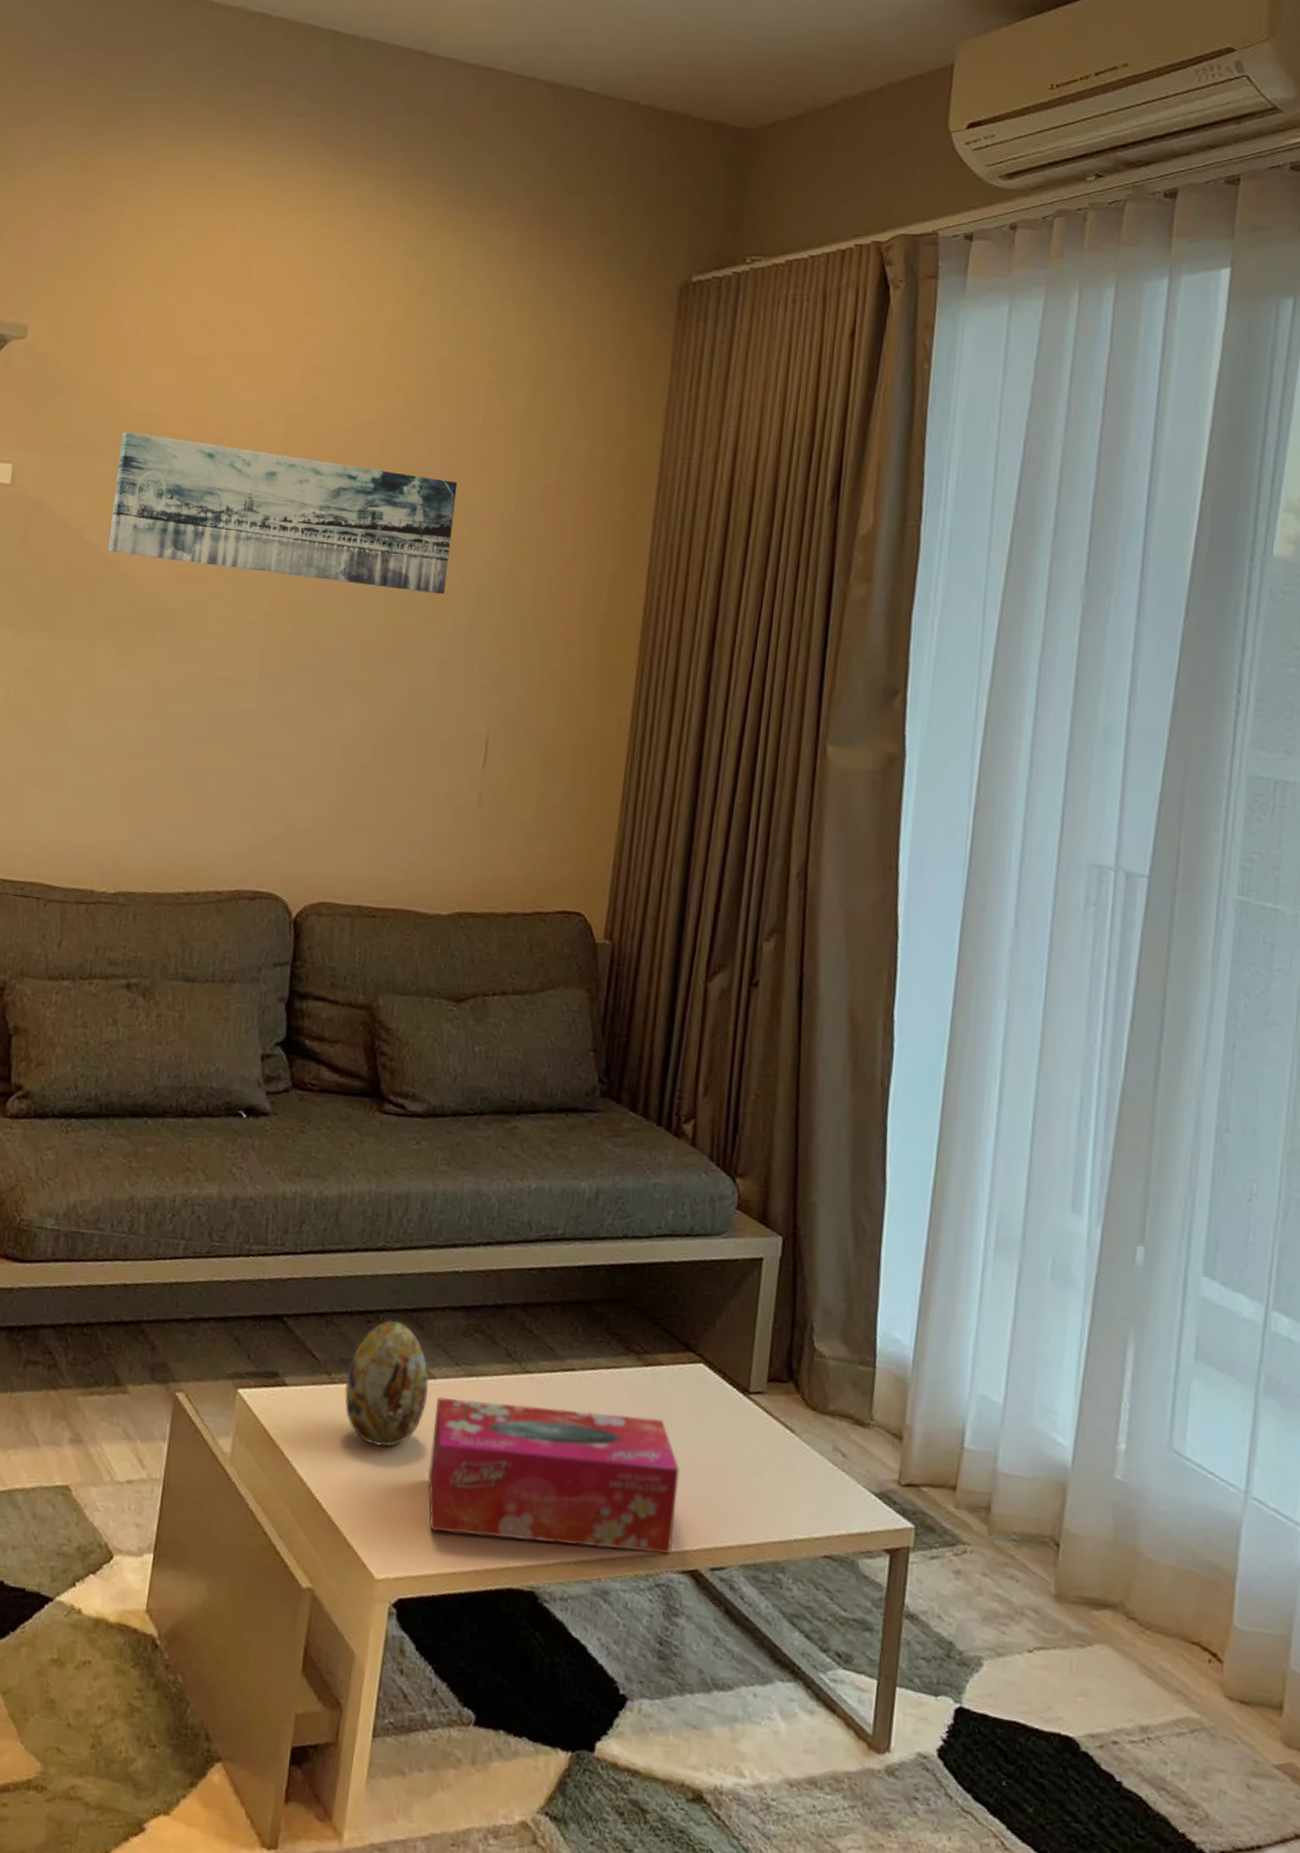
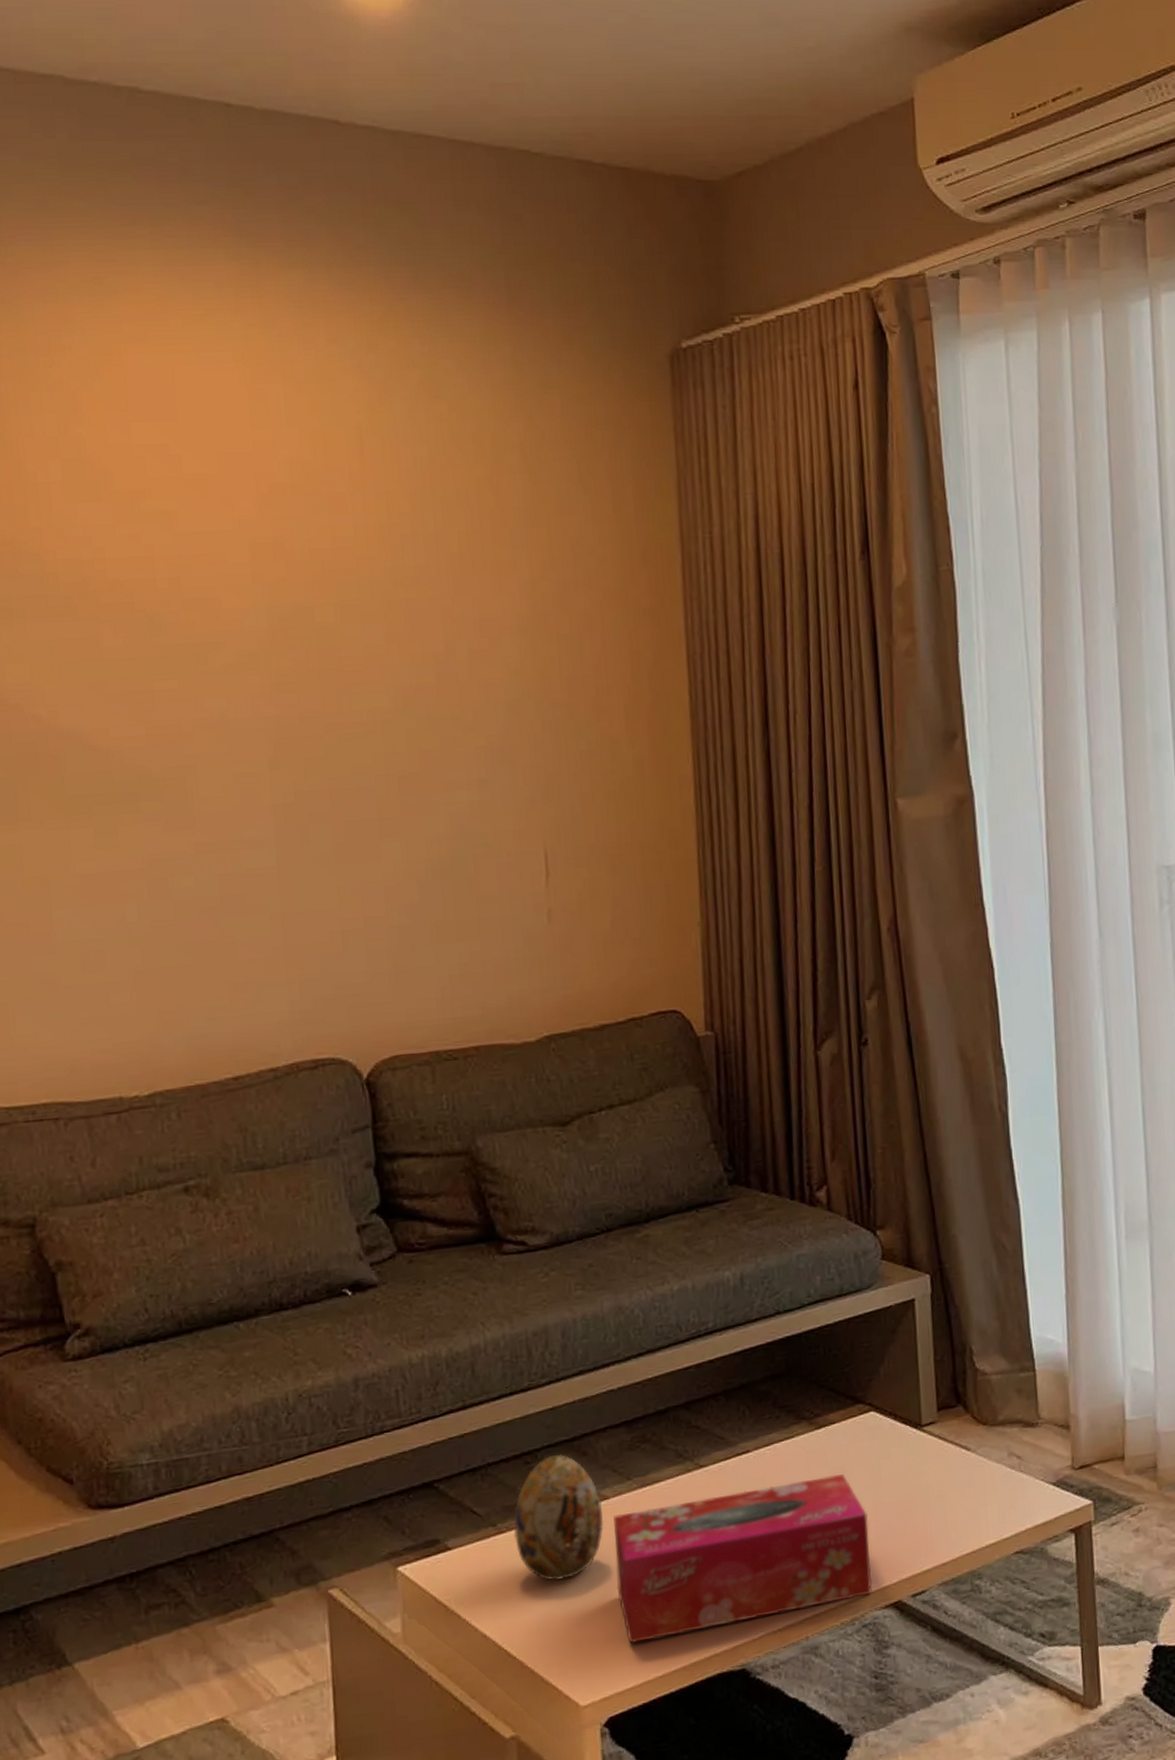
wall art: present [107,431,458,595] -> none [52,584,471,724]

